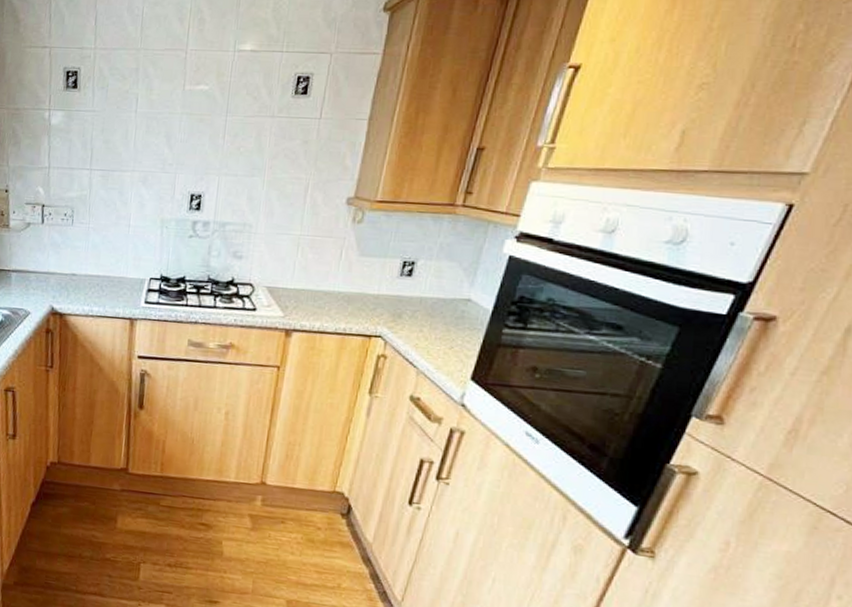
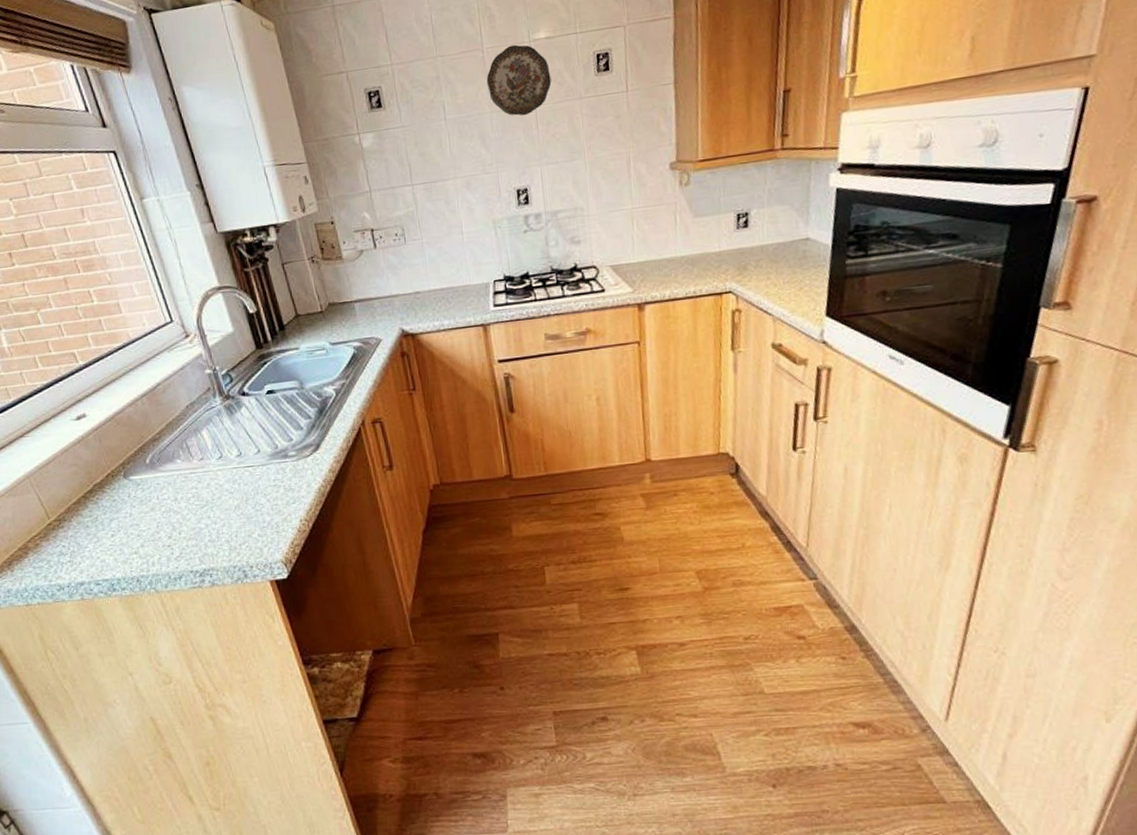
decorative plate: none [183,51,248,124] -> present [486,44,552,116]

